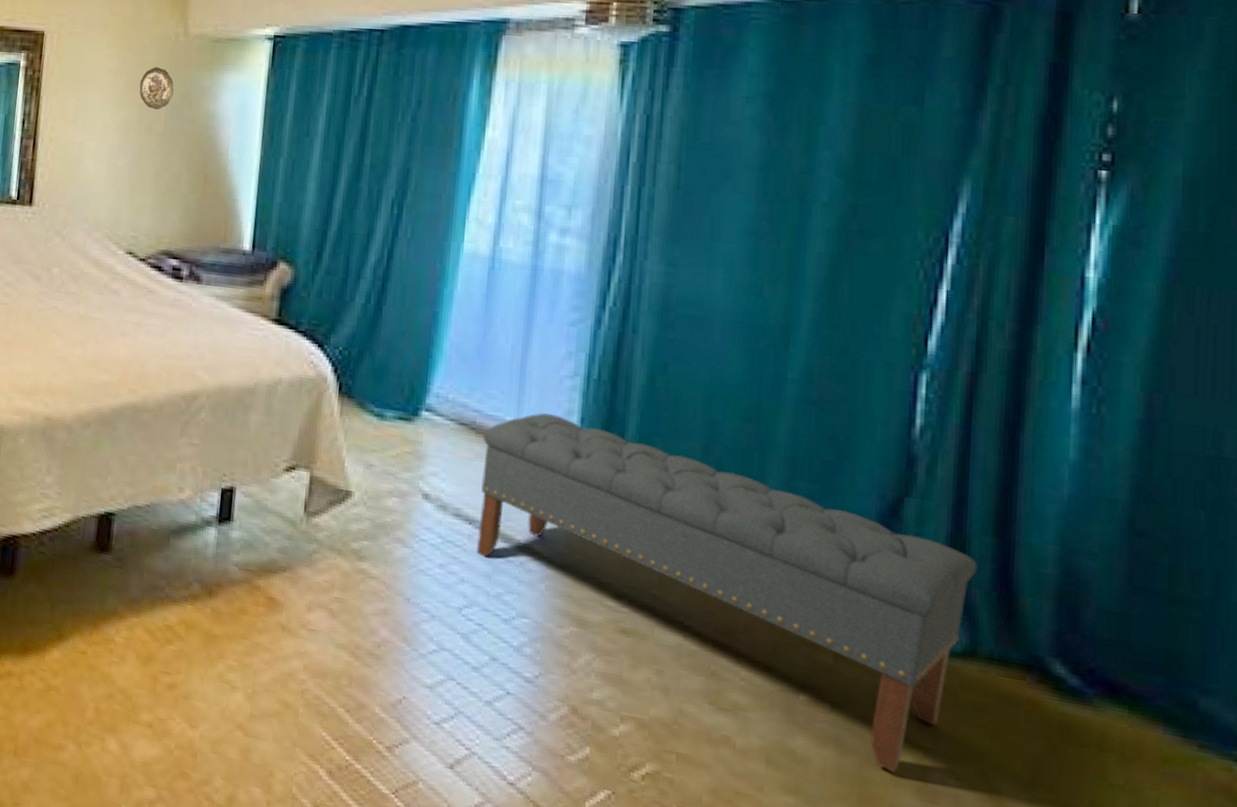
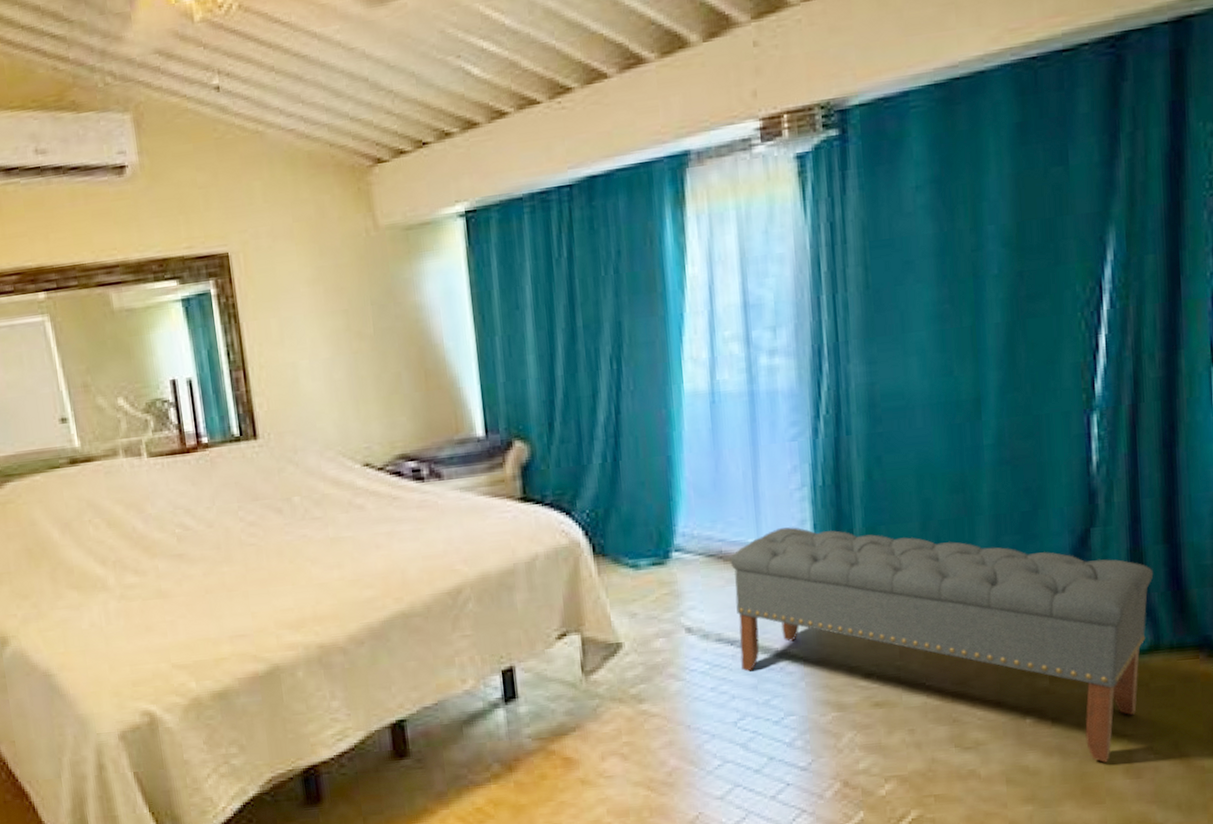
decorative plate: present [139,67,174,110] -> none [339,267,377,314]

